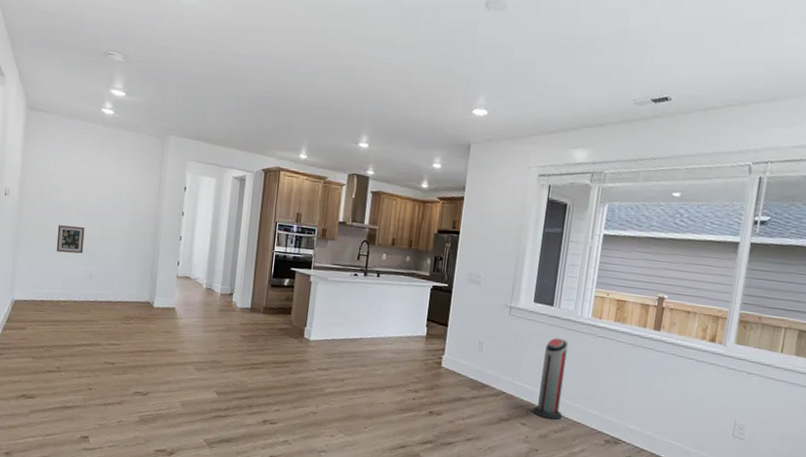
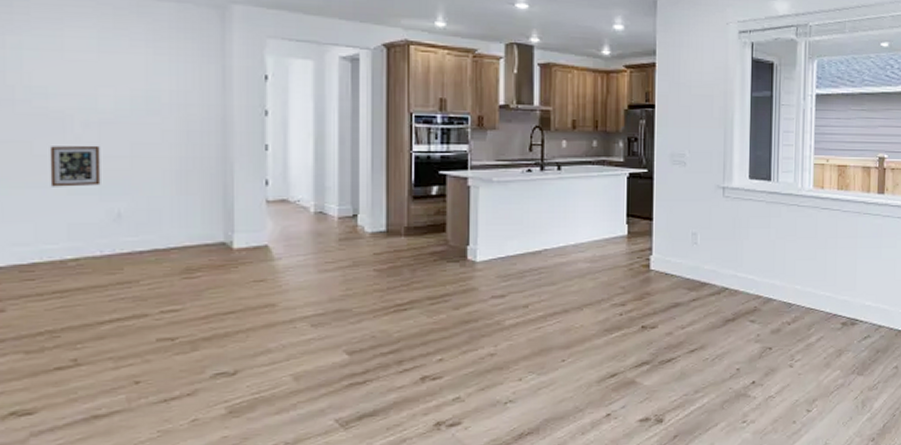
air purifier: present [532,338,568,420] -> none [761,216,793,311]

